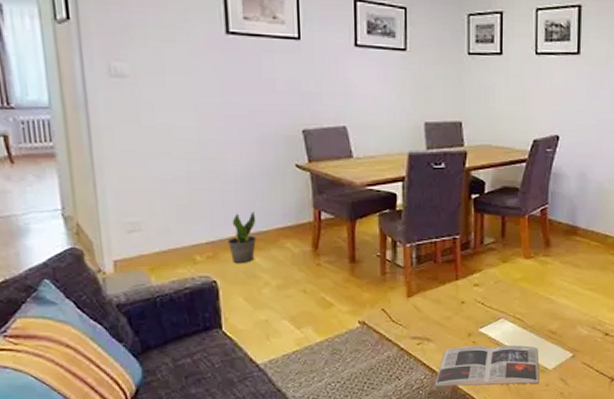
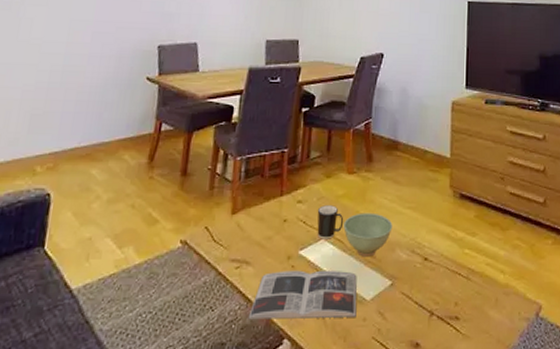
potted plant: present [228,212,256,263] -> none [69,122,102,175]
mug: none [495,288,523,319] -> present [317,205,344,239]
bowl: none [523,294,573,333] -> present [343,212,393,257]

